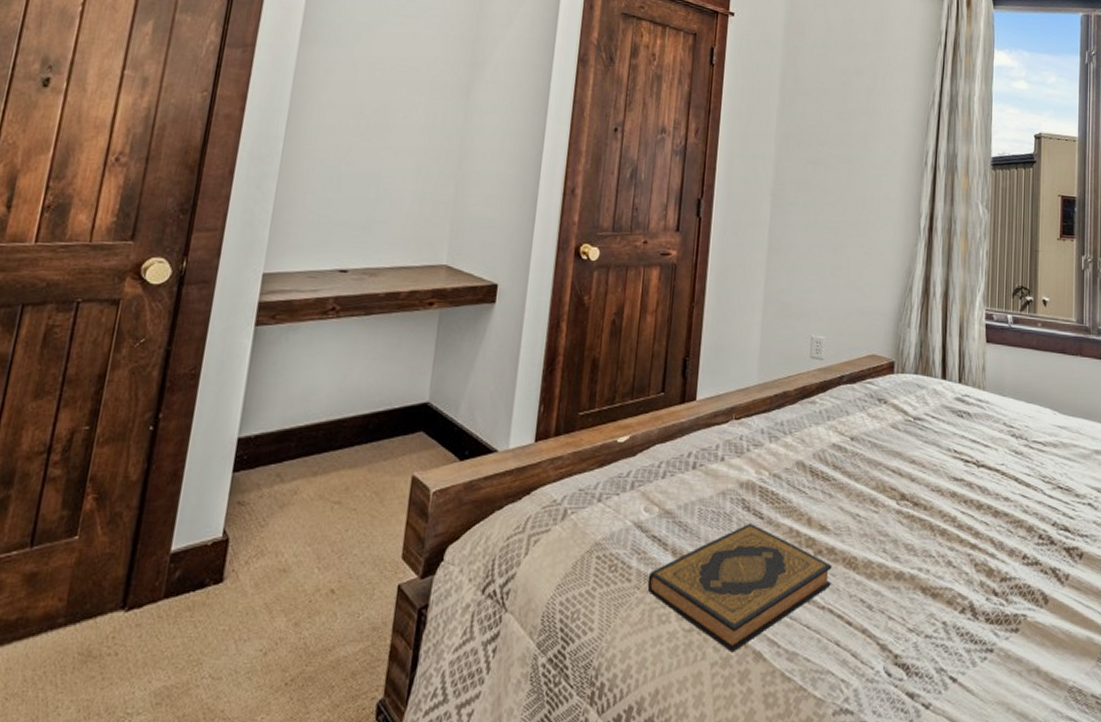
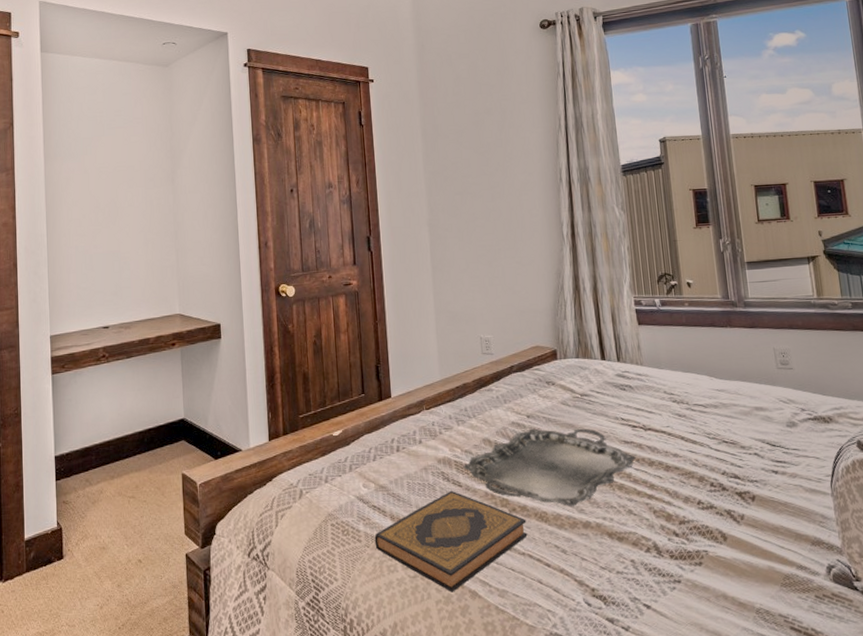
serving tray: none [768,454,964,552] -> present [463,428,636,506]

